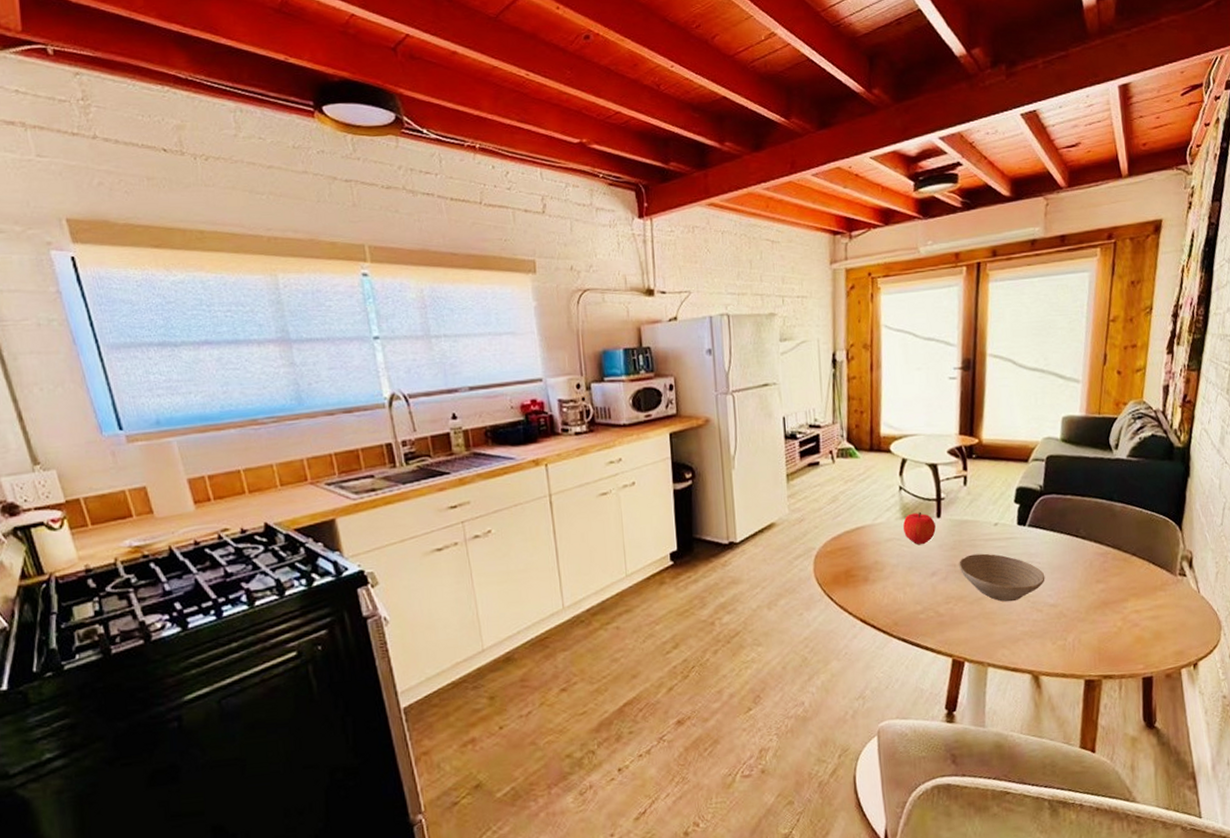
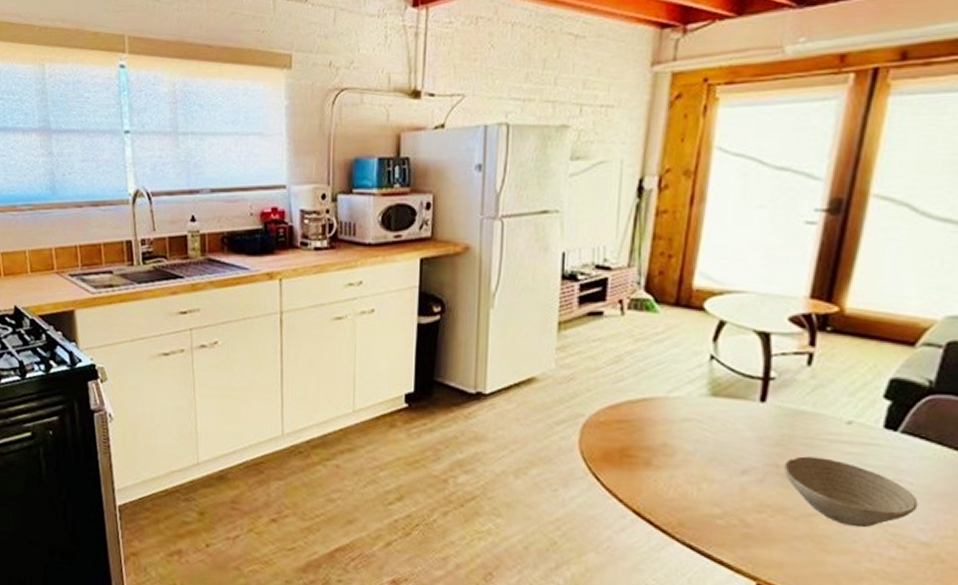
fruit: present [903,511,936,544] -> none [708,390,757,432]

